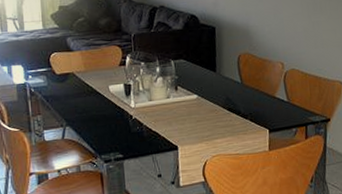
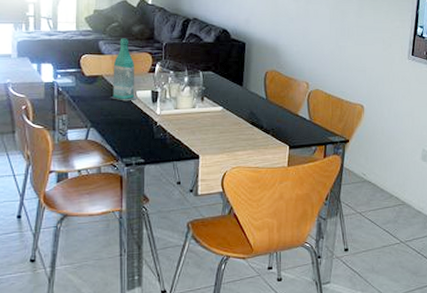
bottle: none [83,32,111,97] -> present [110,38,138,101]

